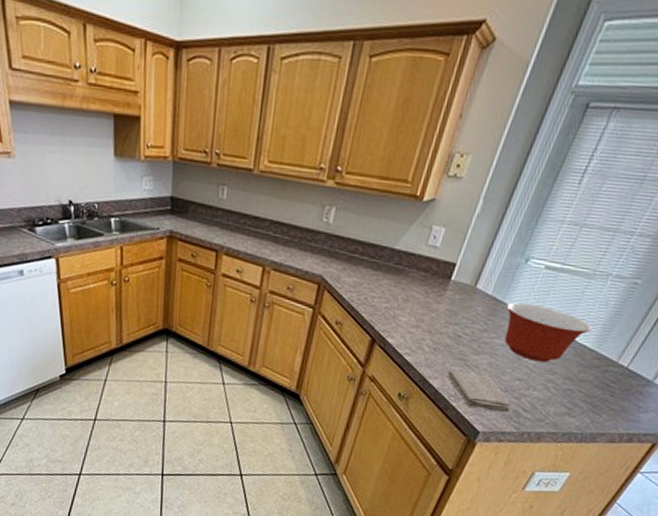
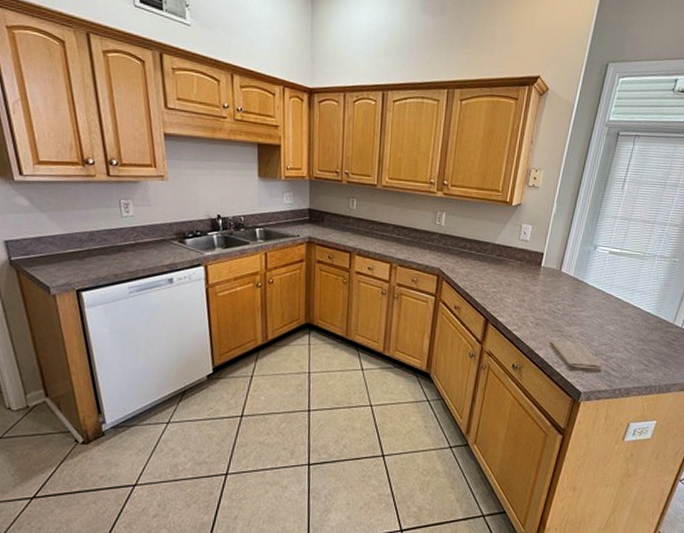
mixing bowl: present [504,302,592,363] -> none [586,281,651,328]

